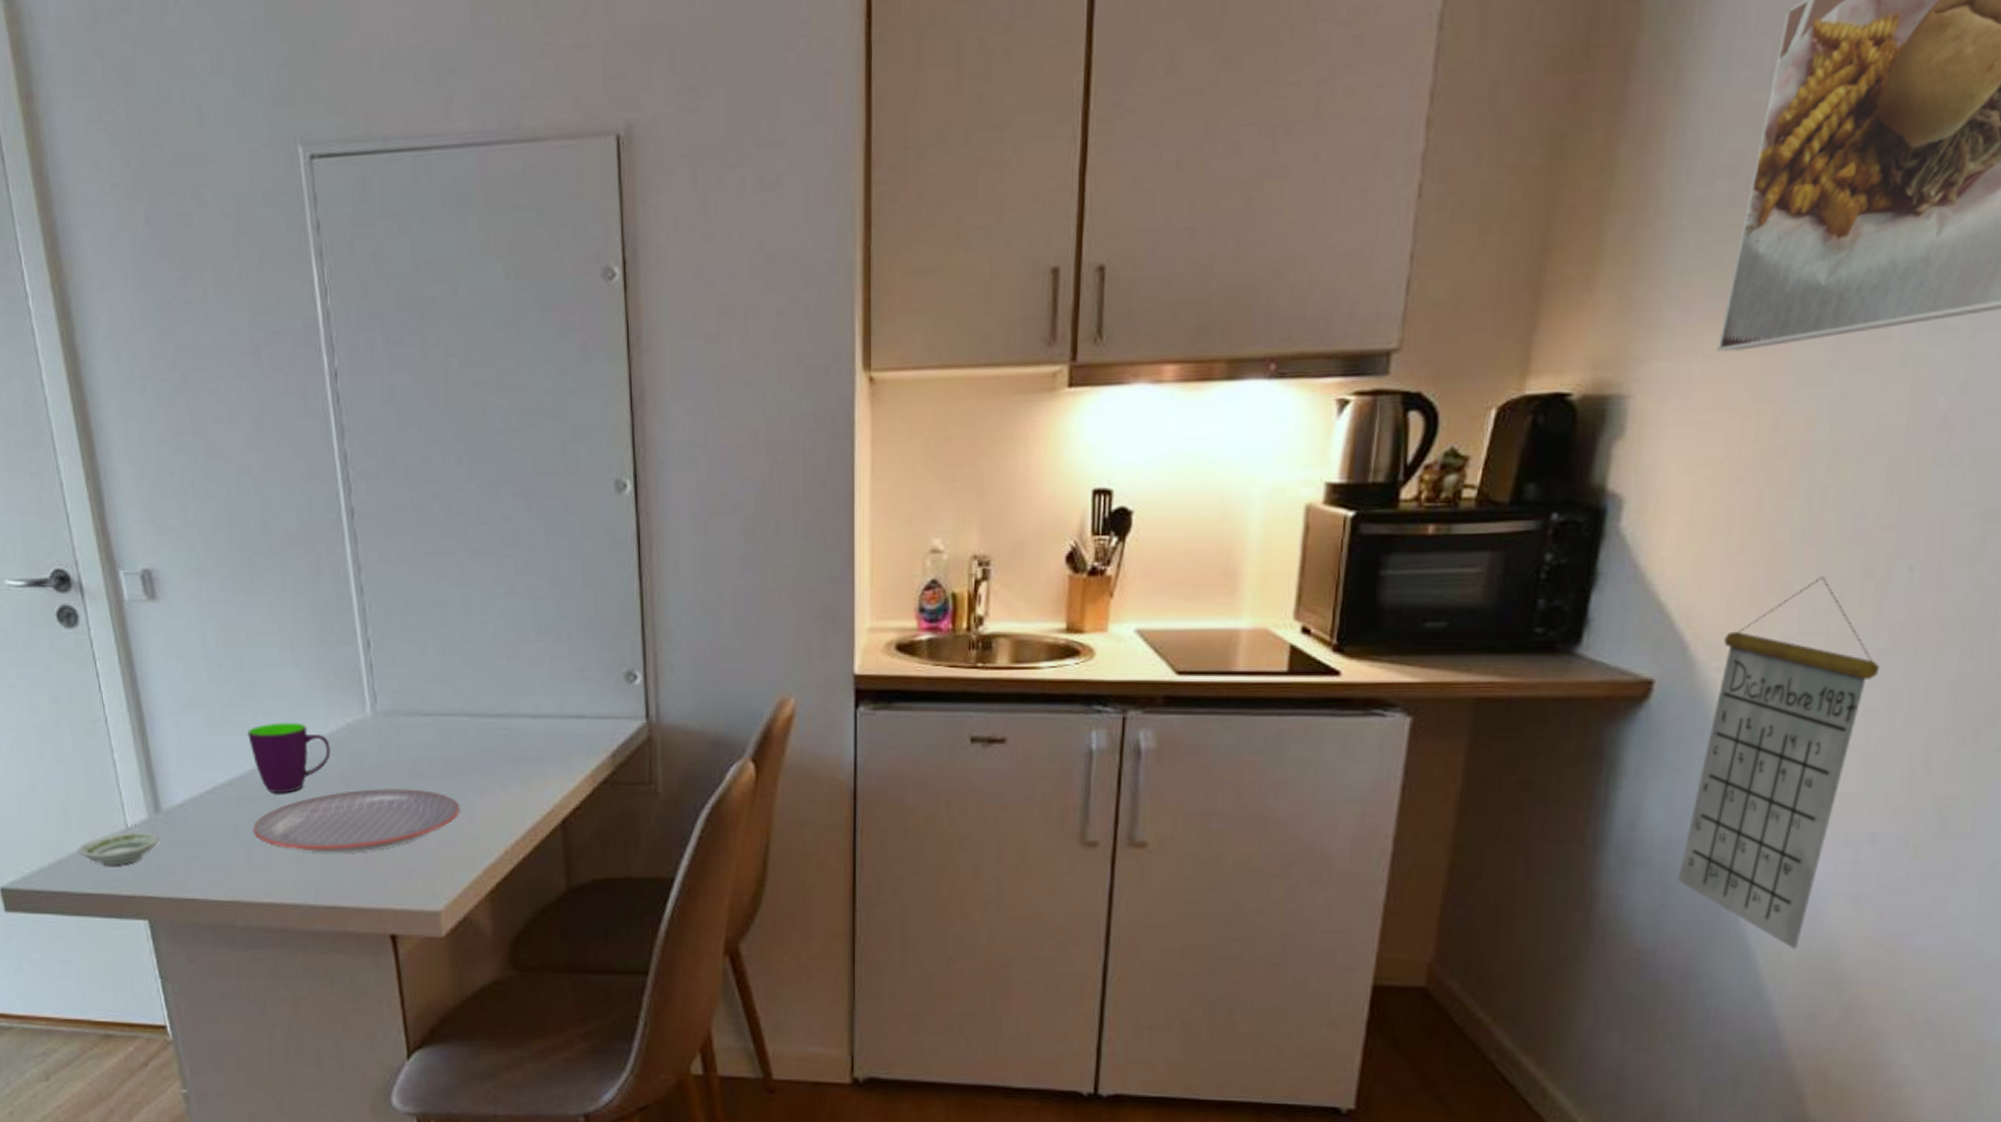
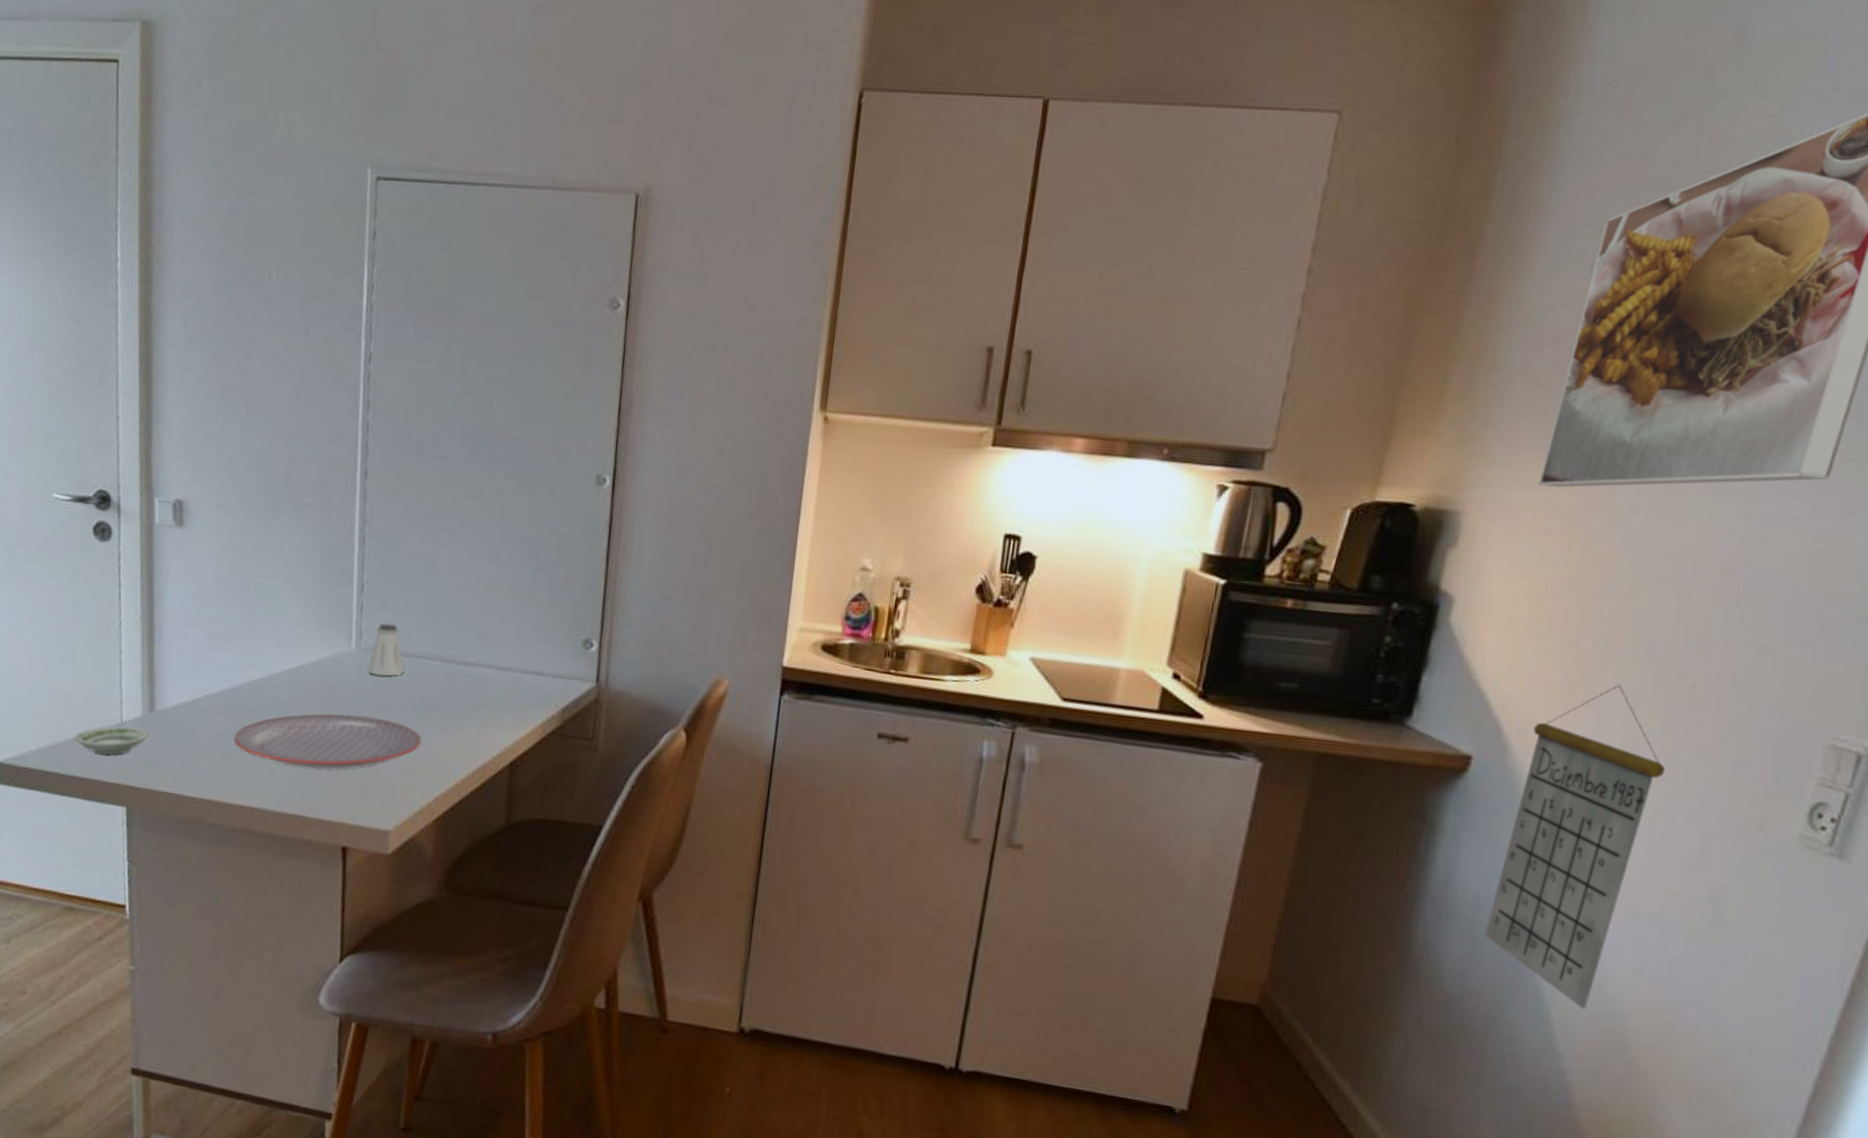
mug: present [247,722,331,793] -> none [243,646,315,709]
saltshaker: none [388,682,430,741] -> present [367,623,404,677]

